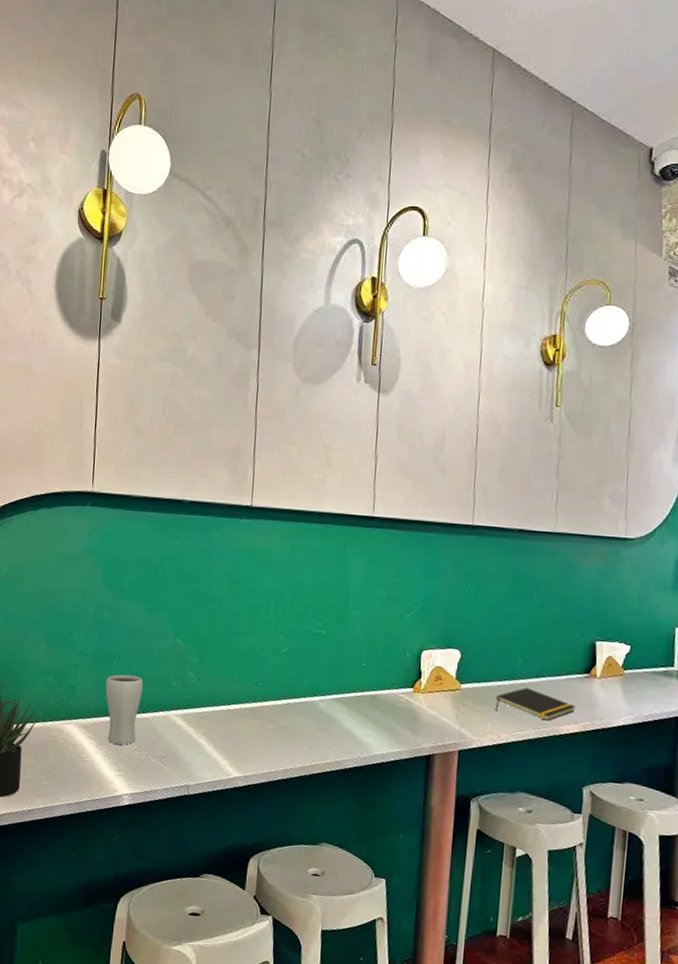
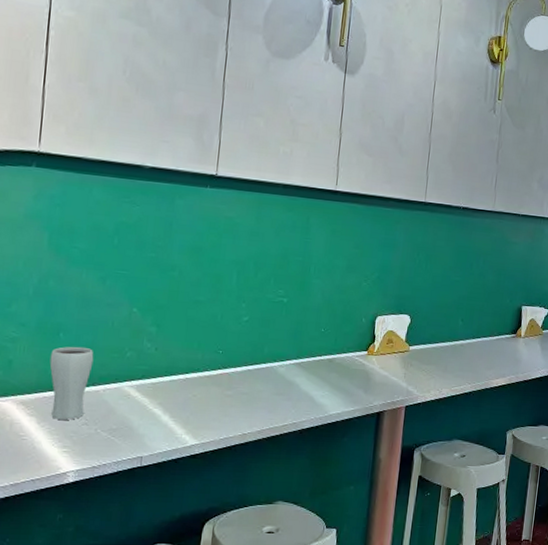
notepad: present [495,688,575,721] -> none [438,348,504,376]

